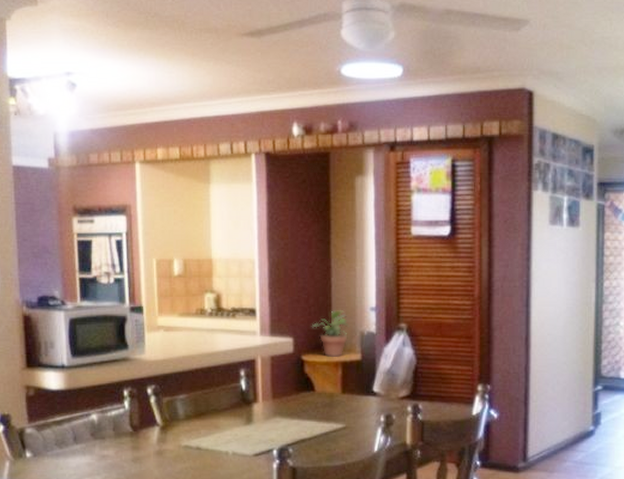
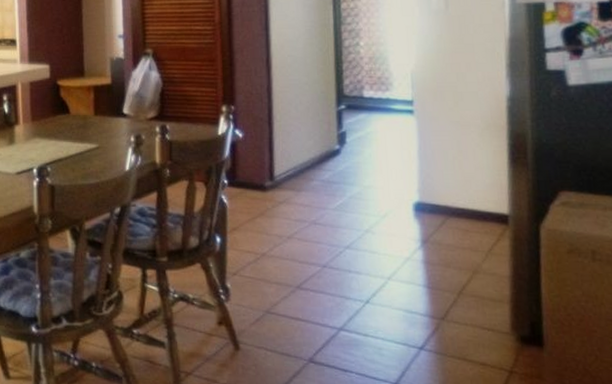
potted plant: present [312,309,349,358] -> none [66,37,100,83]

